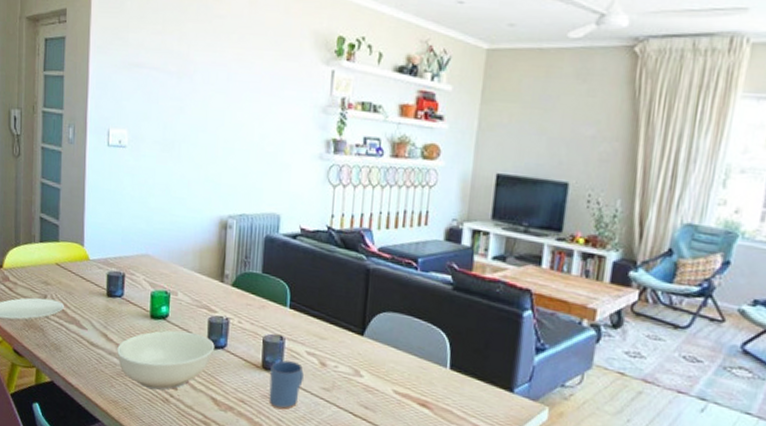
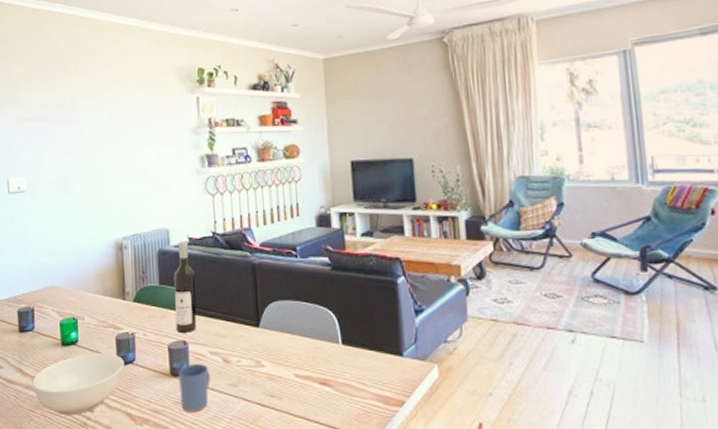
bottle: none [274,230,303,329] -> present [174,241,197,333]

